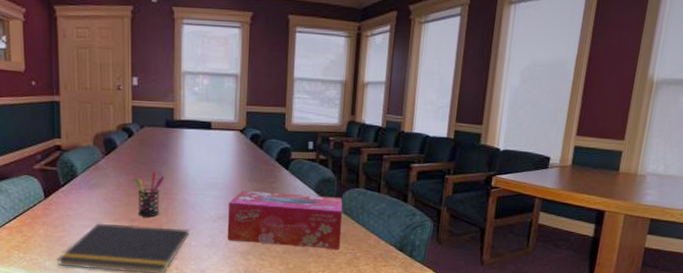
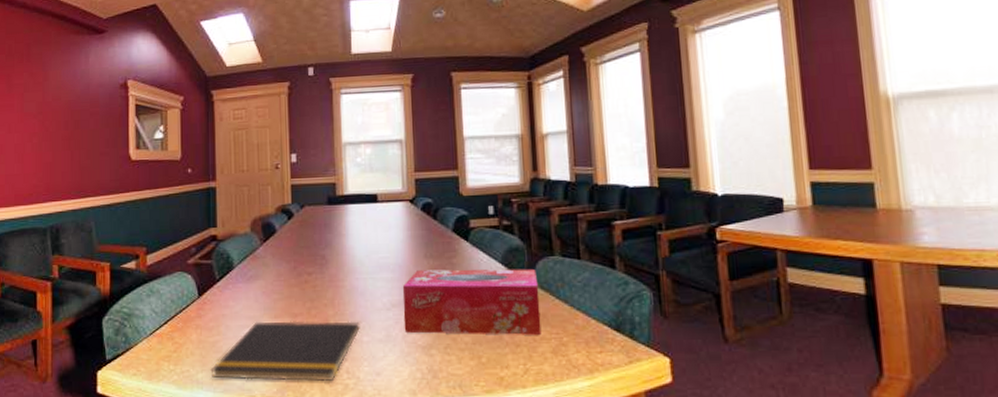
pen holder: present [135,172,165,217] -> none [296,257,329,311]

